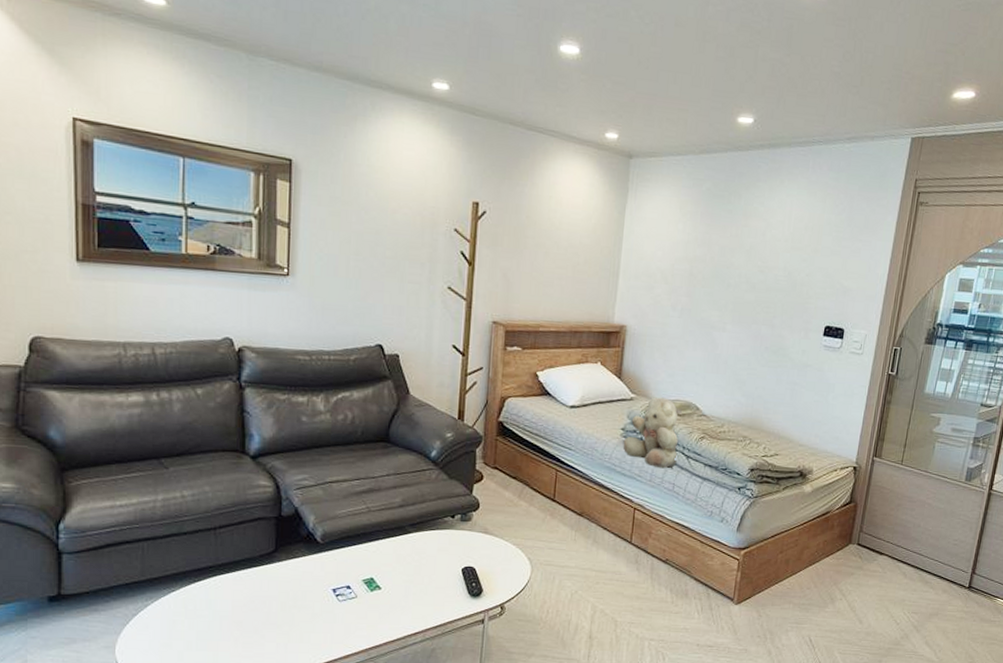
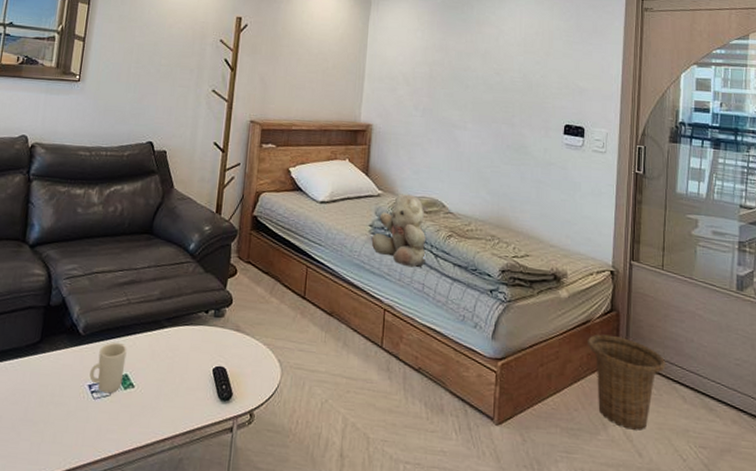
mug: none [333,549,371,596] -> present [89,342,127,394]
basket: none [825,523,894,602] -> present [588,334,666,430]

